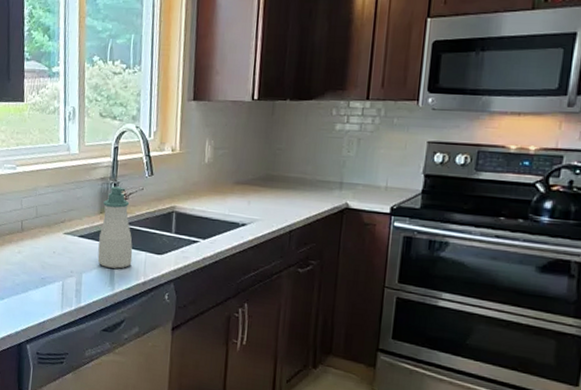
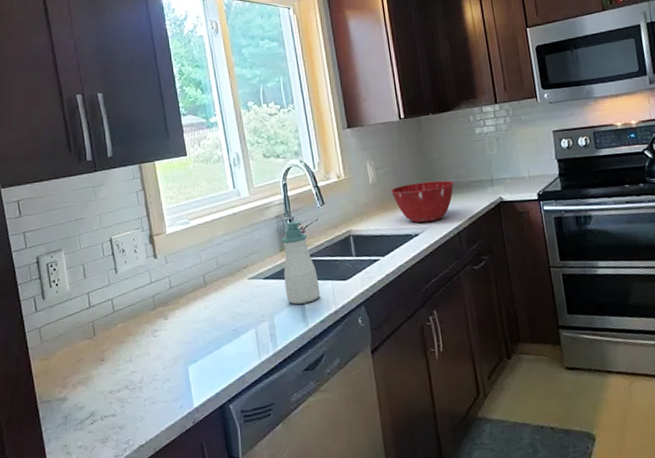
mixing bowl: none [226,170,298,215] -> present [391,180,454,223]

